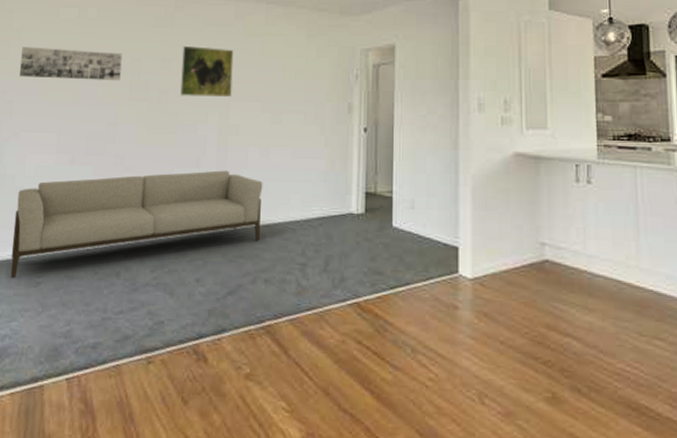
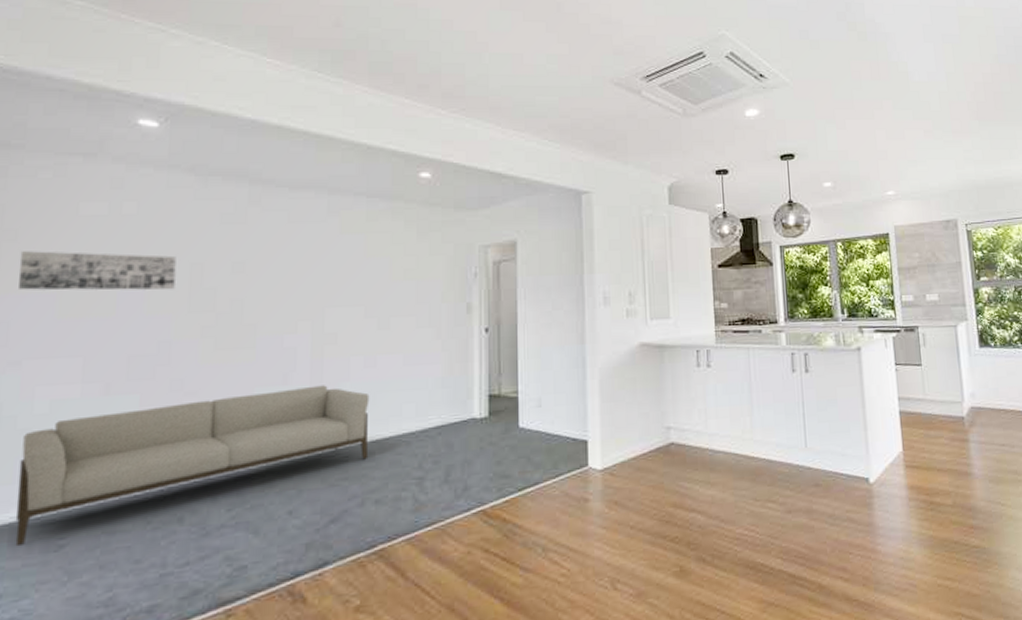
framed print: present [180,45,234,98] -> none [259,245,328,304]

